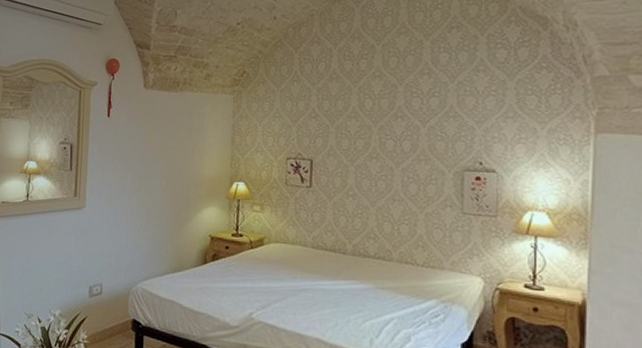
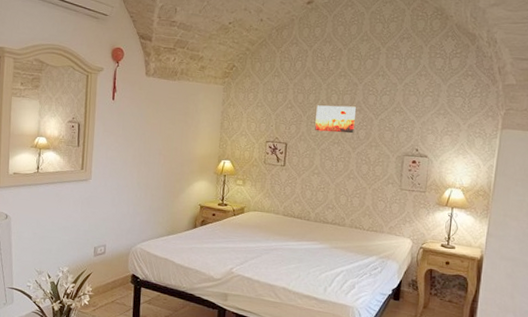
wall art: none [346,112,396,146] -> present [315,105,356,134]

